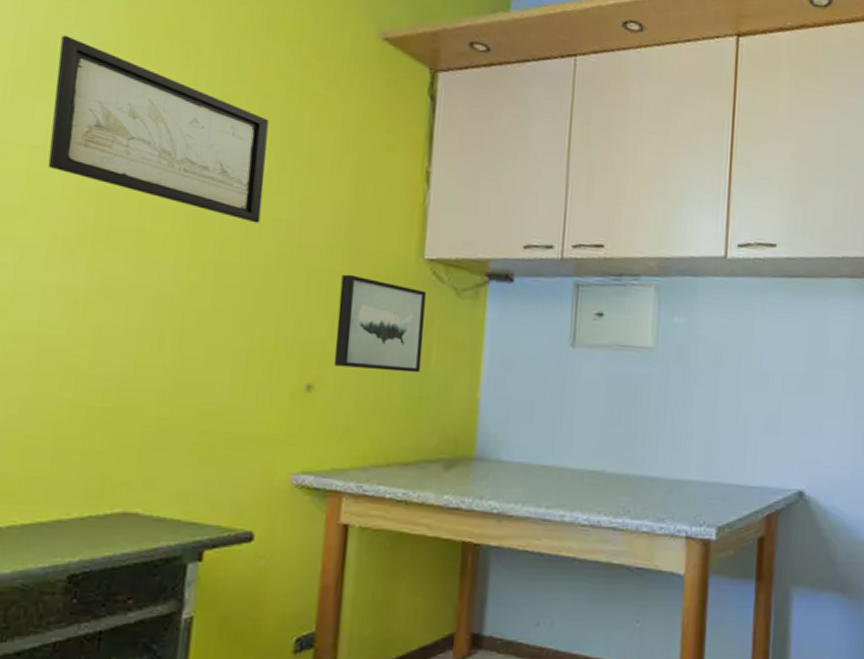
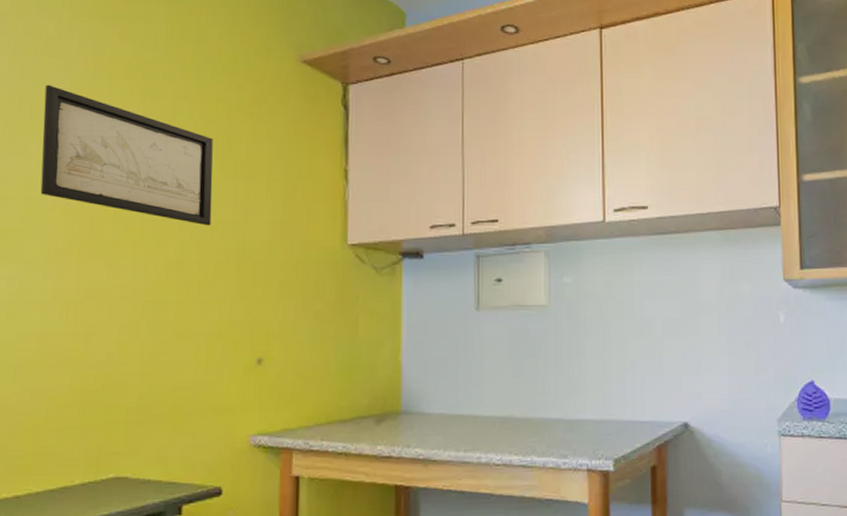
wall art: present [333,274,426,373] -> none [278,263,352,343]

